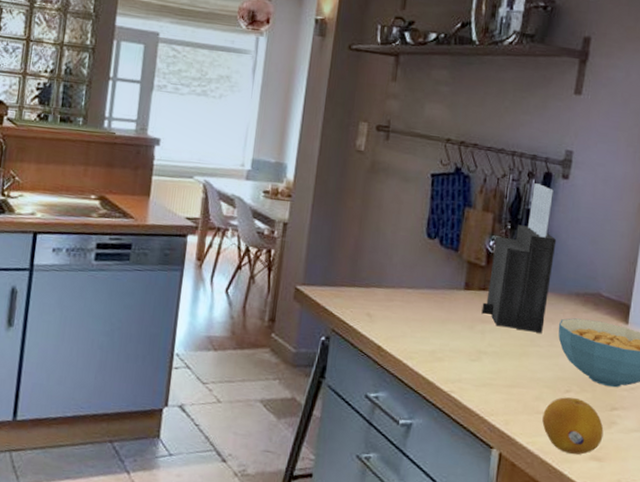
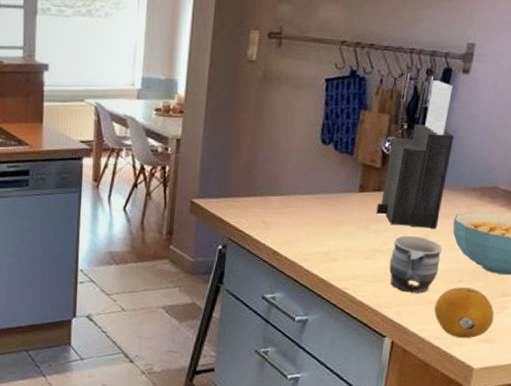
mug: none [495,338,548,402] -> present [389,235,442,293]

